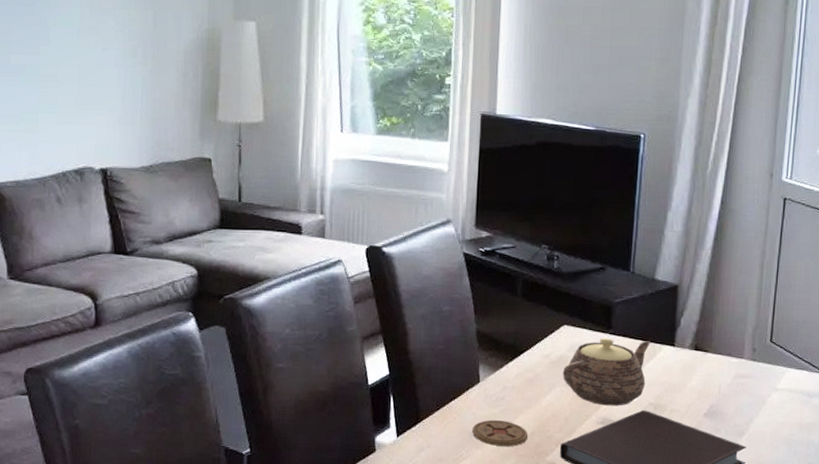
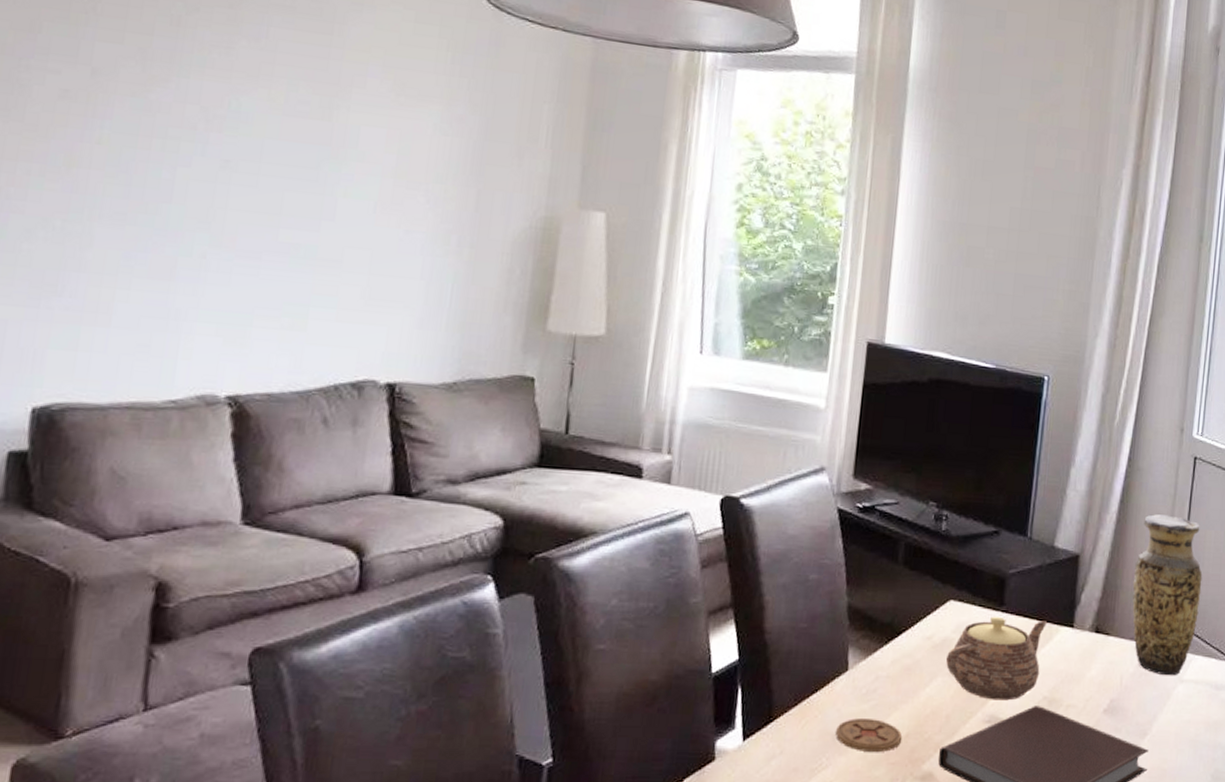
vase: none [728,249,794,386] -> present [1132,514,1203,676]

